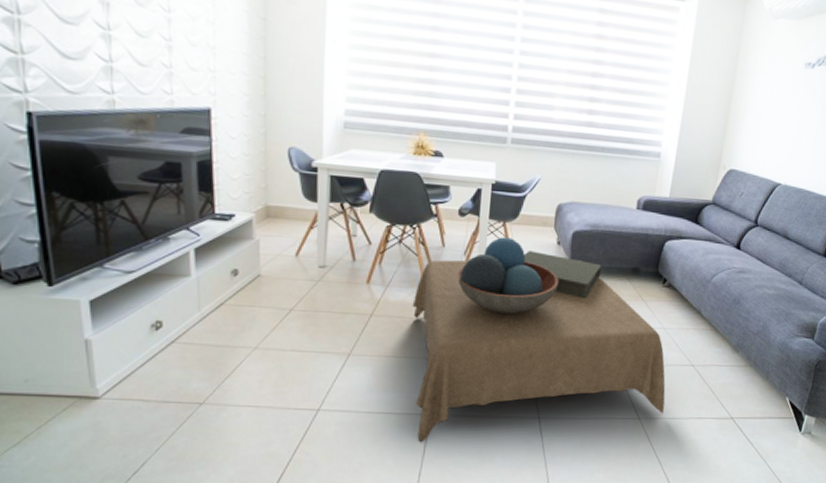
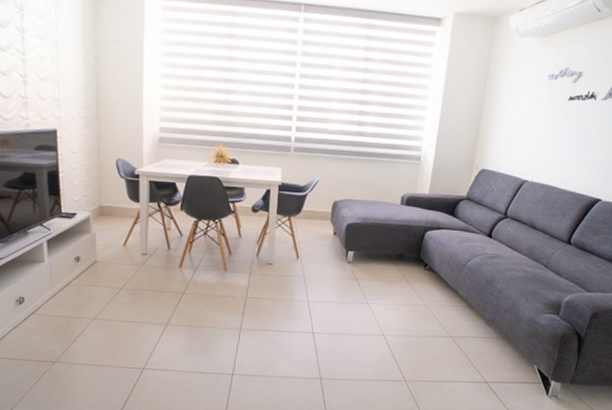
coffee table: present [412,237,666,443] -> none [216,229,428,397]

